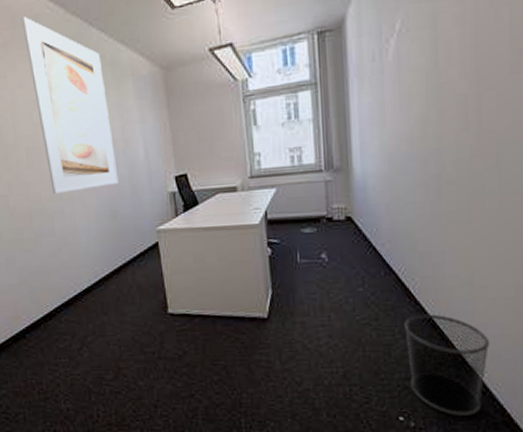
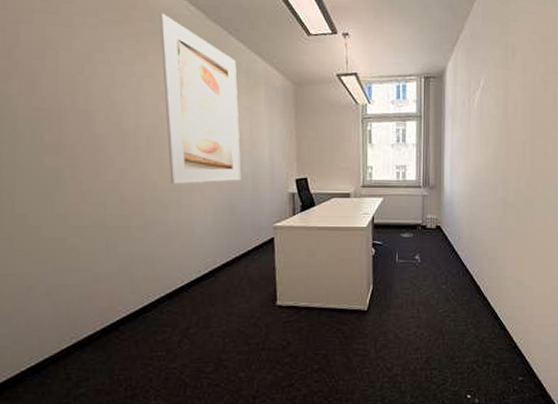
waste bin: present [403,314,490,415] -> none [474,308,534,392]

